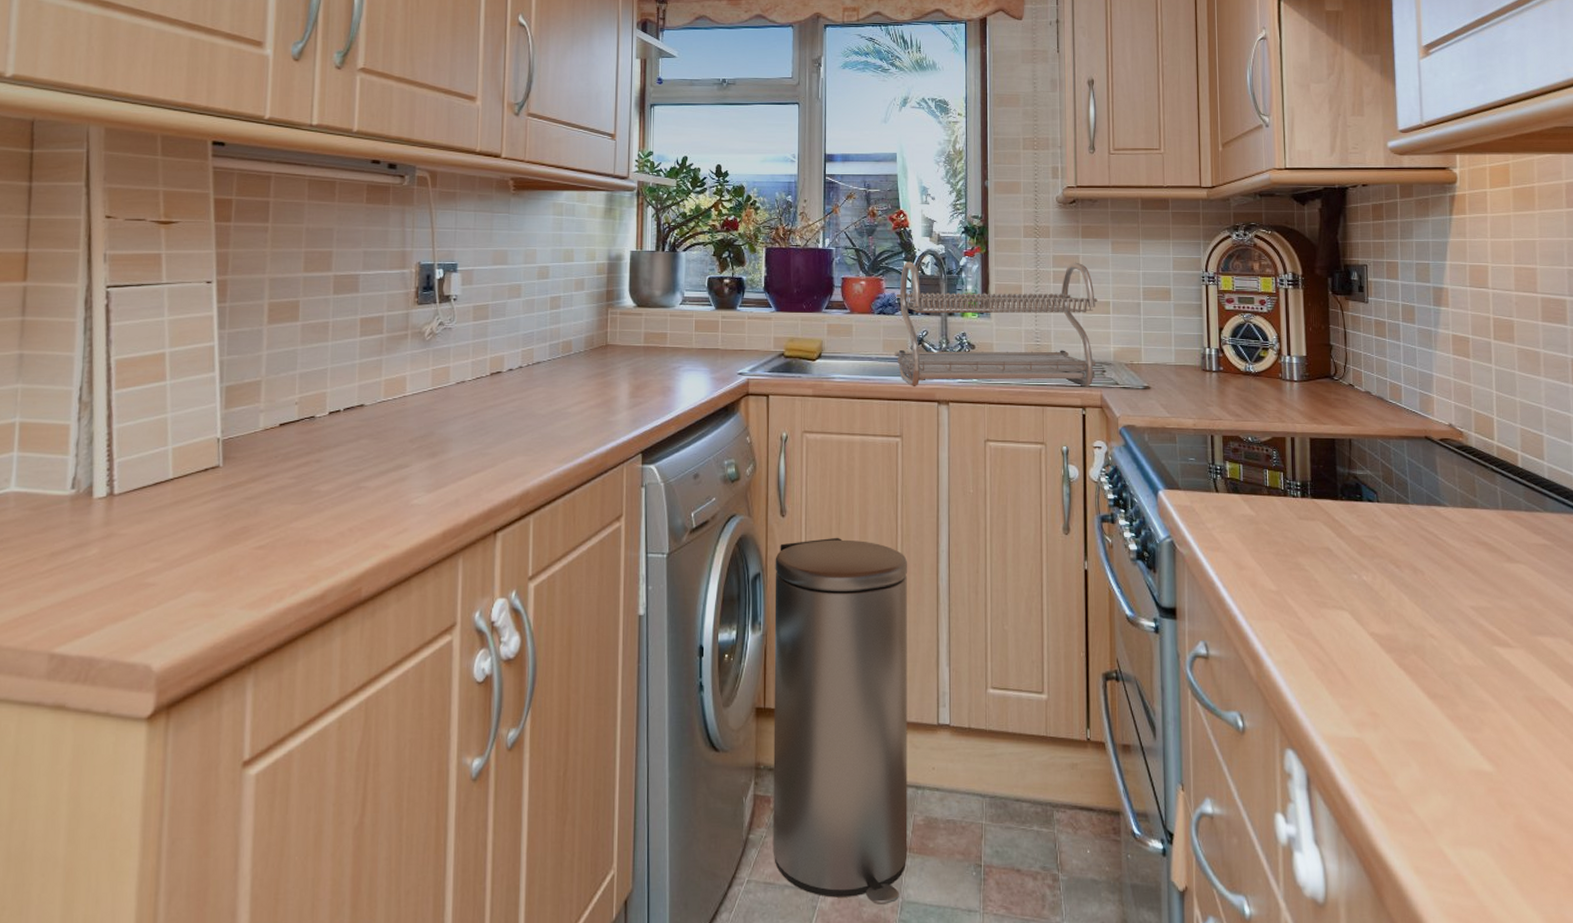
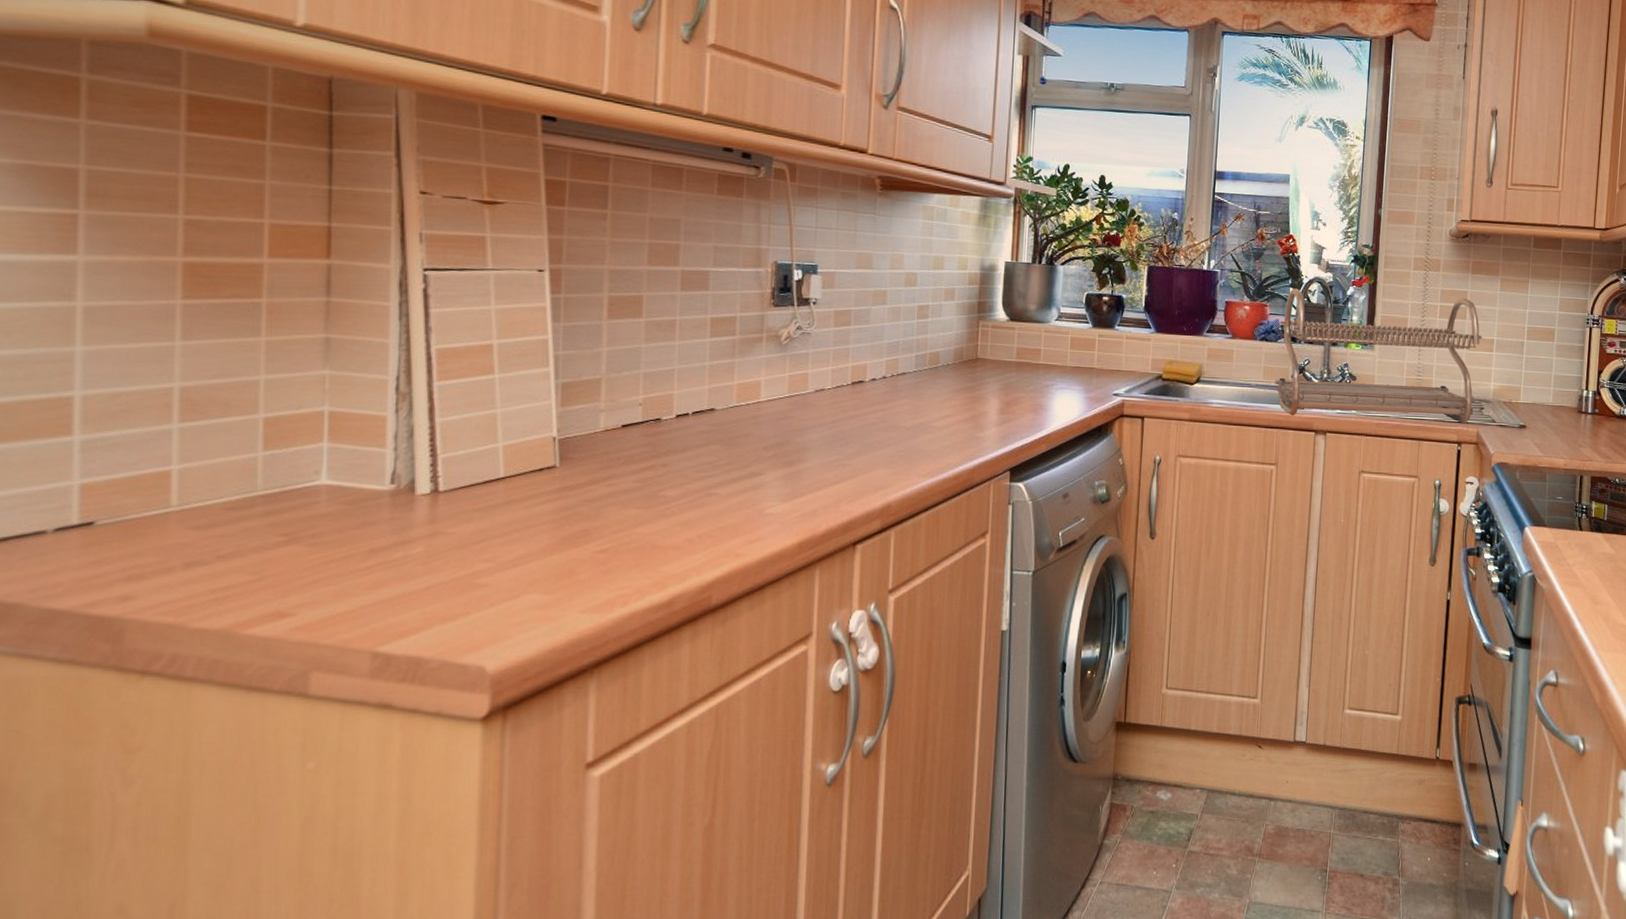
pedal bin: present [773,537,908,904] -> none [1126,561,1275,905]

